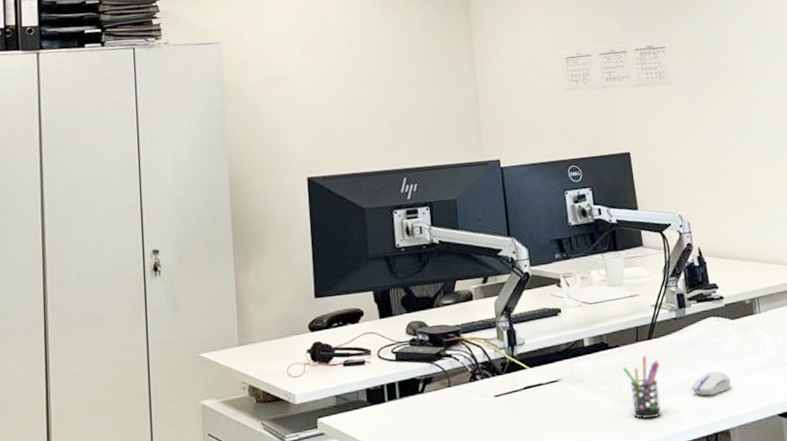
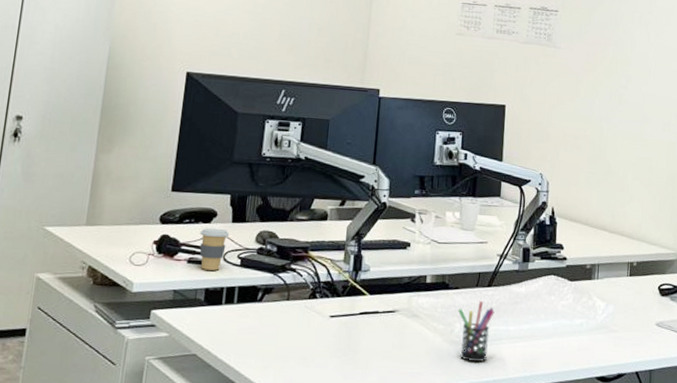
coffee cup: none [350,326,380,371] -> present [199,227,230,271]
computer mouse: present [690,371,731,396] -> none [519,327,558,350]

